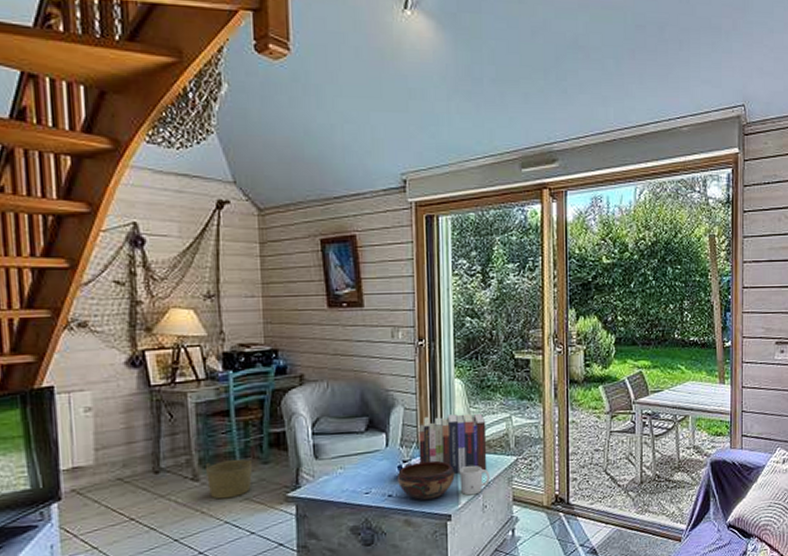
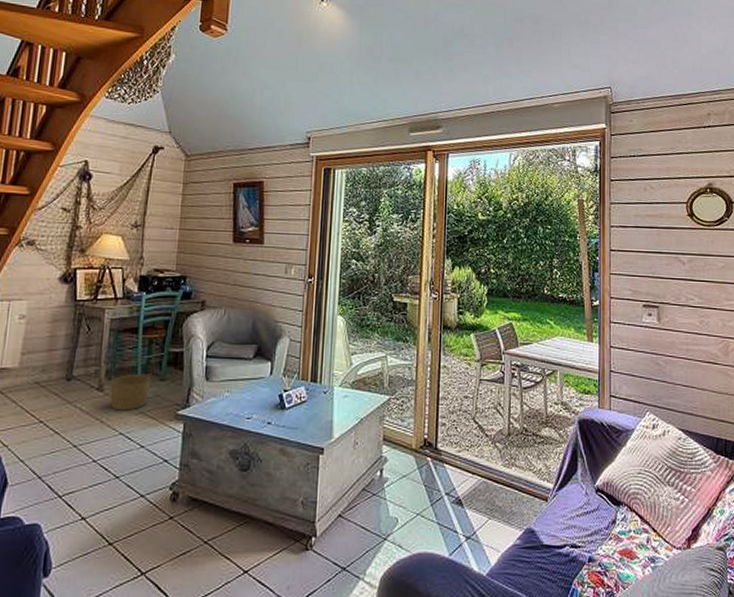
decorative bowl: present [396,460,455,501] -> none [276,392,331,432]
books: present [418,413,487,474] -> none [299,349,363,407]
mug: present [459,465,491,496] -> none [334,400,364,431]

